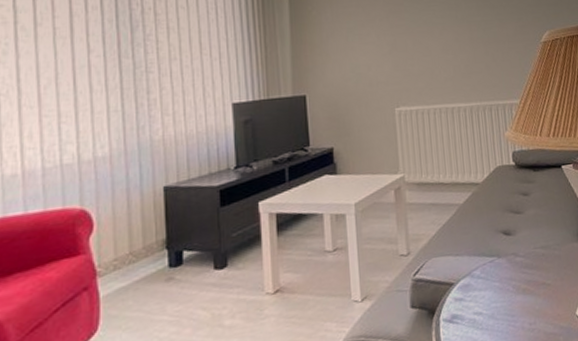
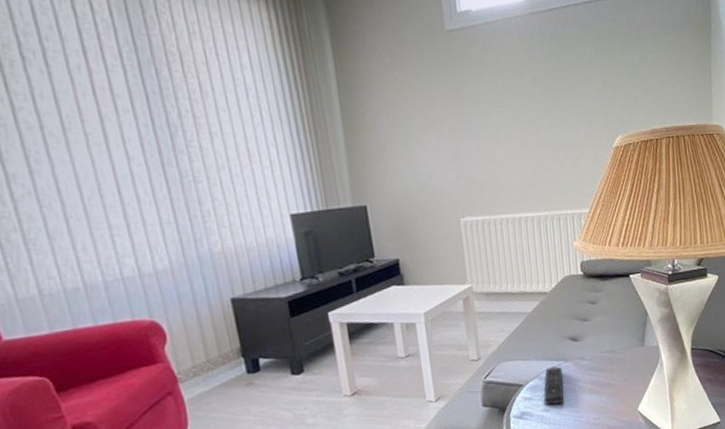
remote control: none [475,262,497,307] -> present [543,365,564,405]

